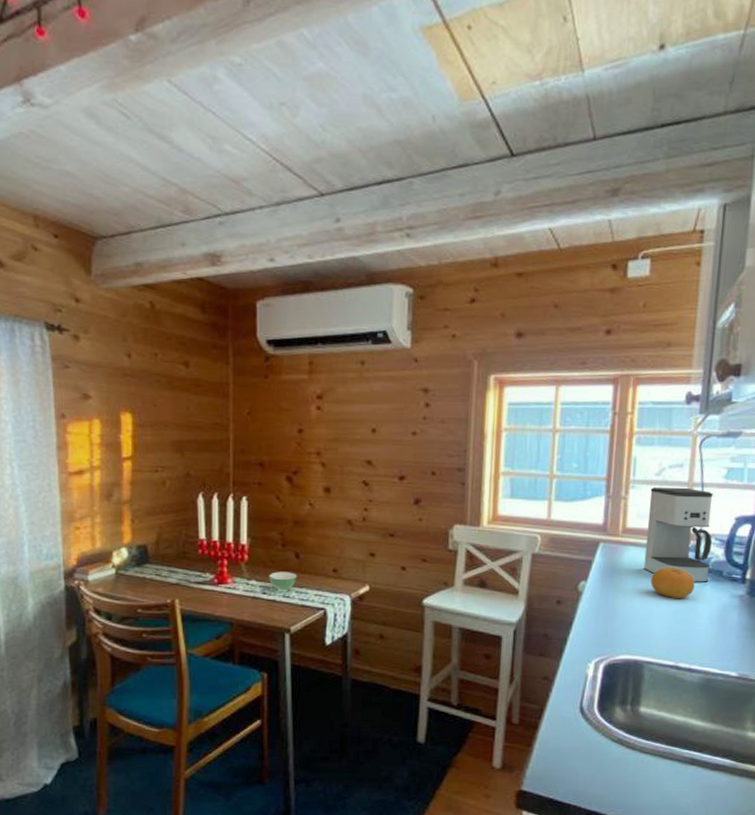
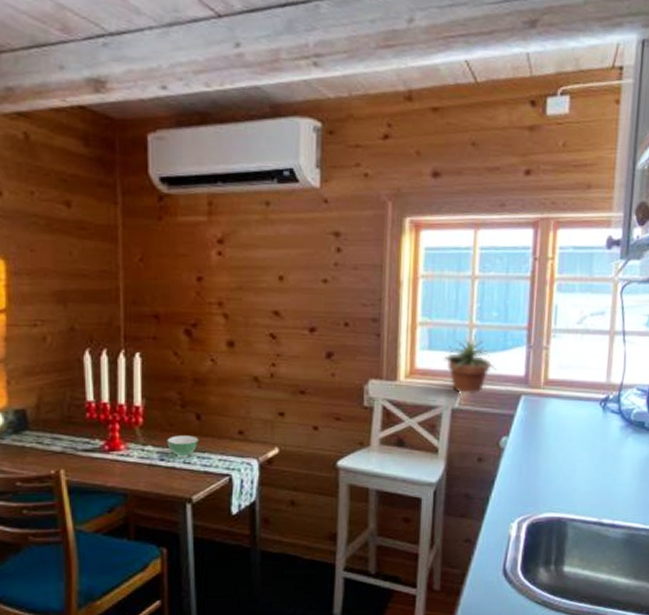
potted plant: none [524,485,576,540] -> present [442,335,497,393]
coffee maker: present [643,487,713,584] -> none [566,336,634,436]
fruit: present [651,566,695,599] -> none [573,419,618,453]

